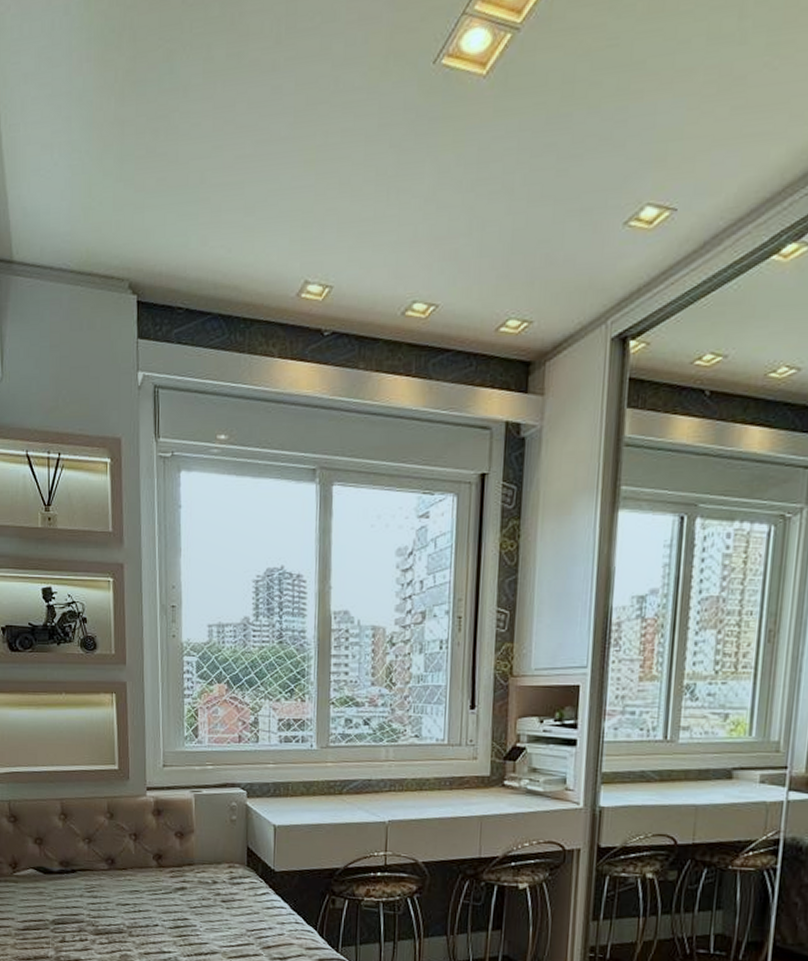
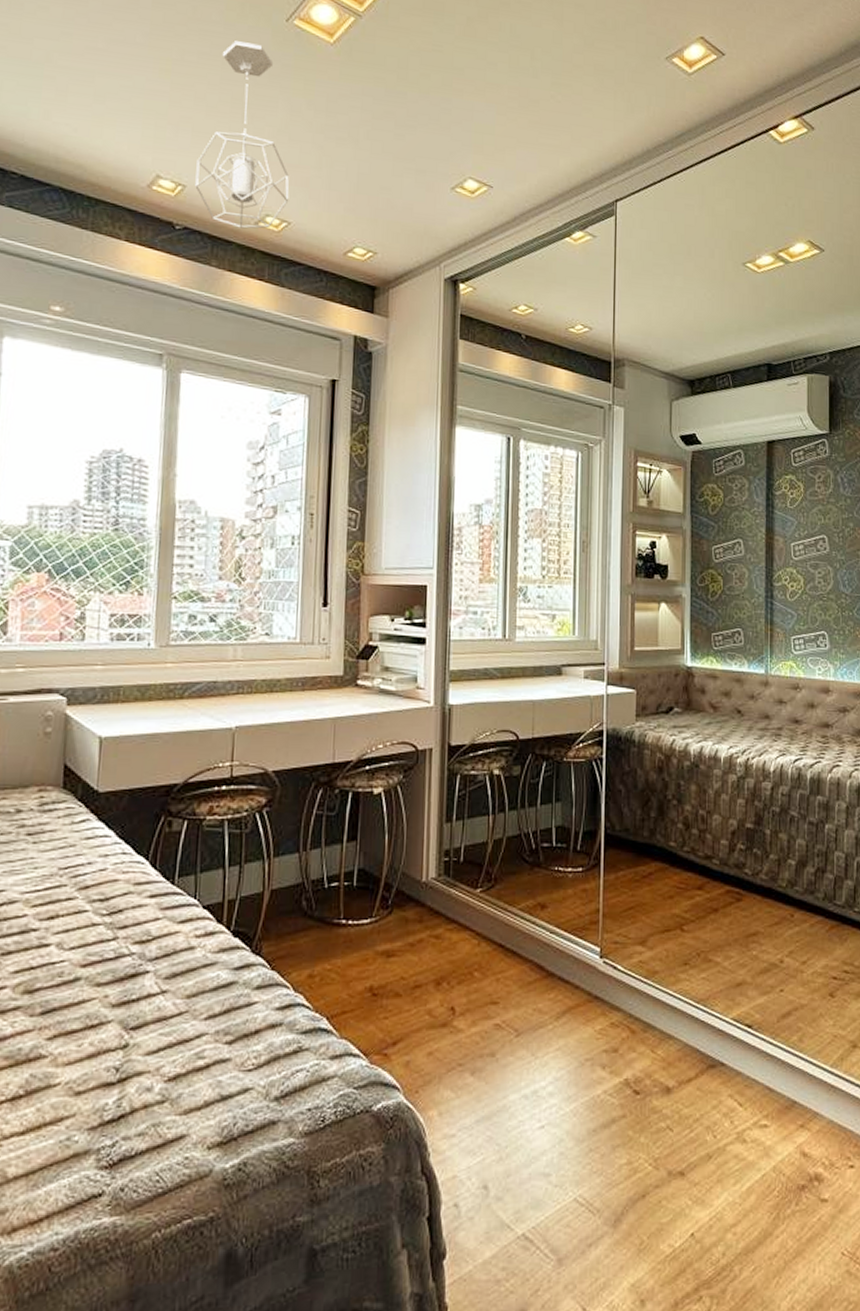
pendant light: none [342,101,437,322] -> present [195,41,289,229]

